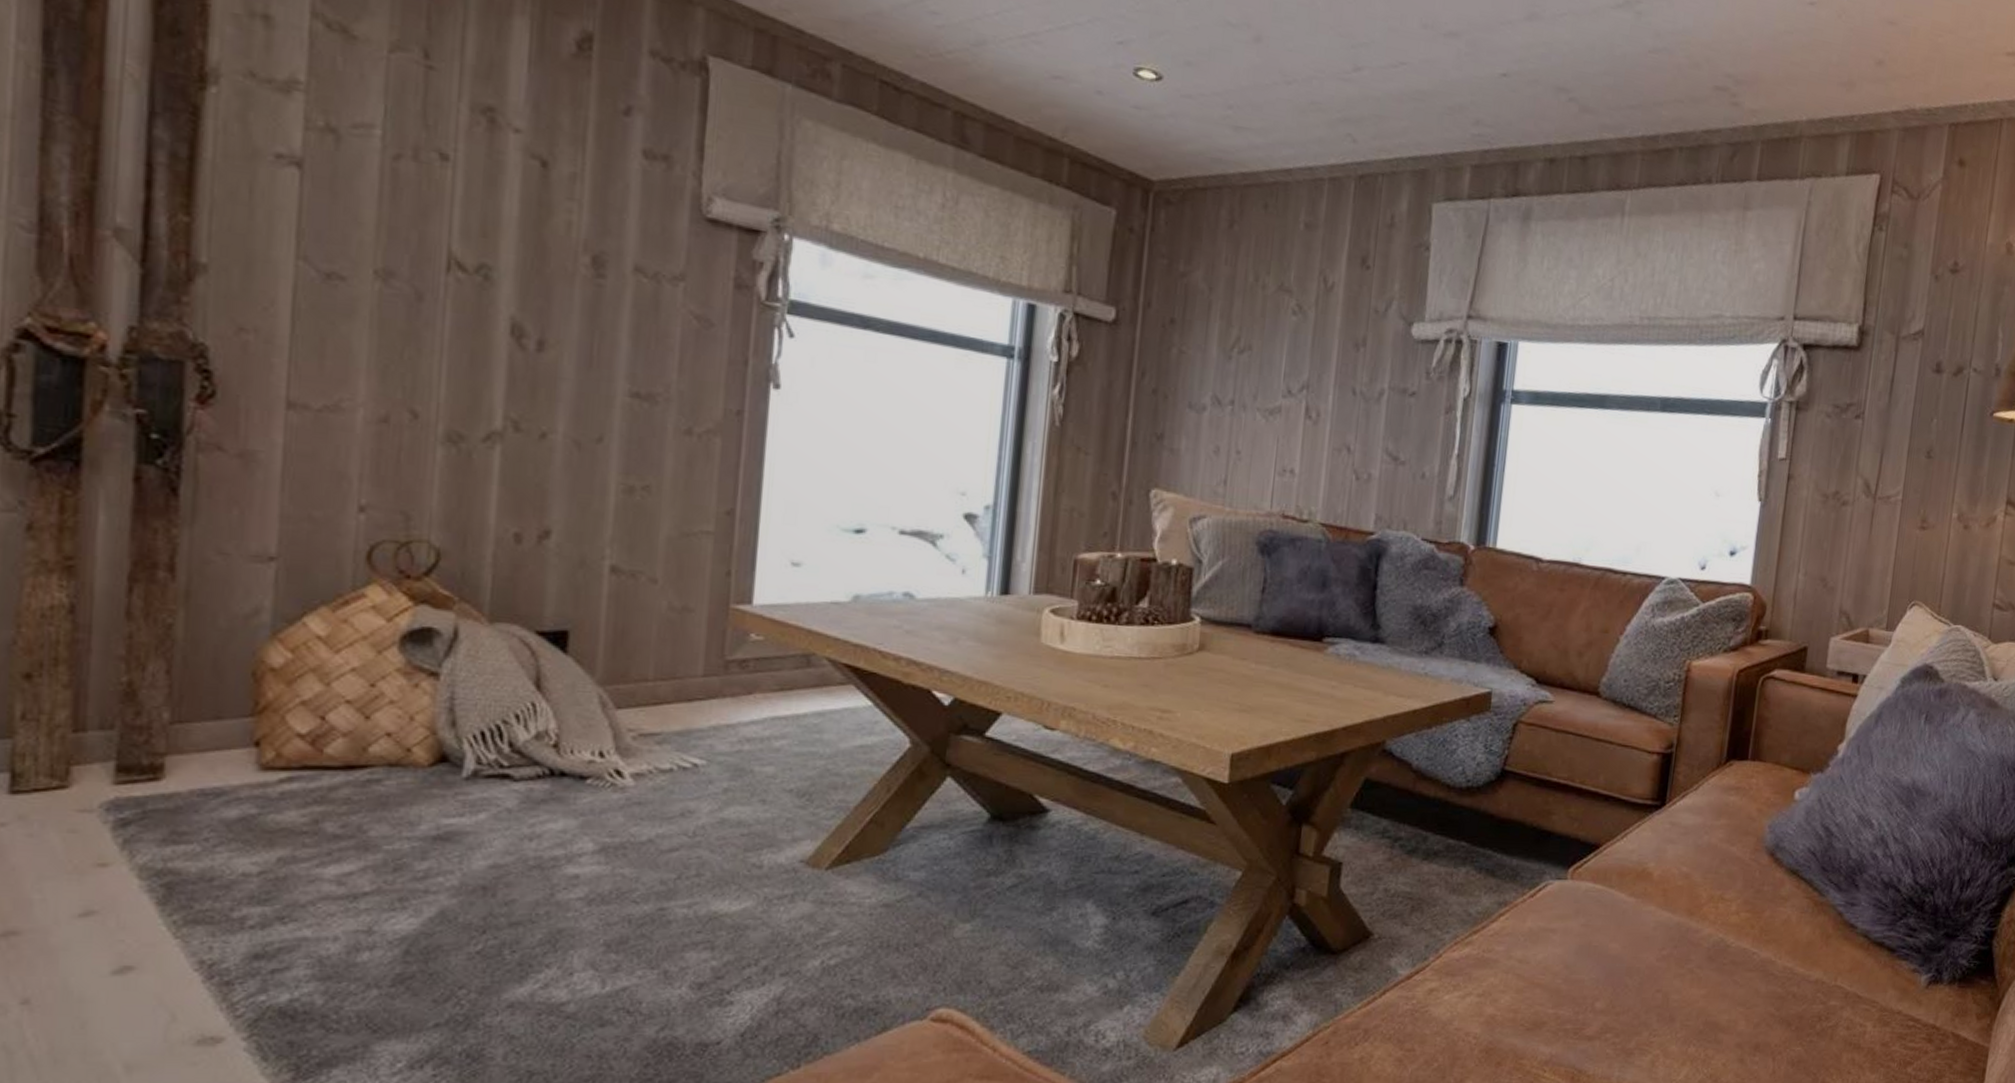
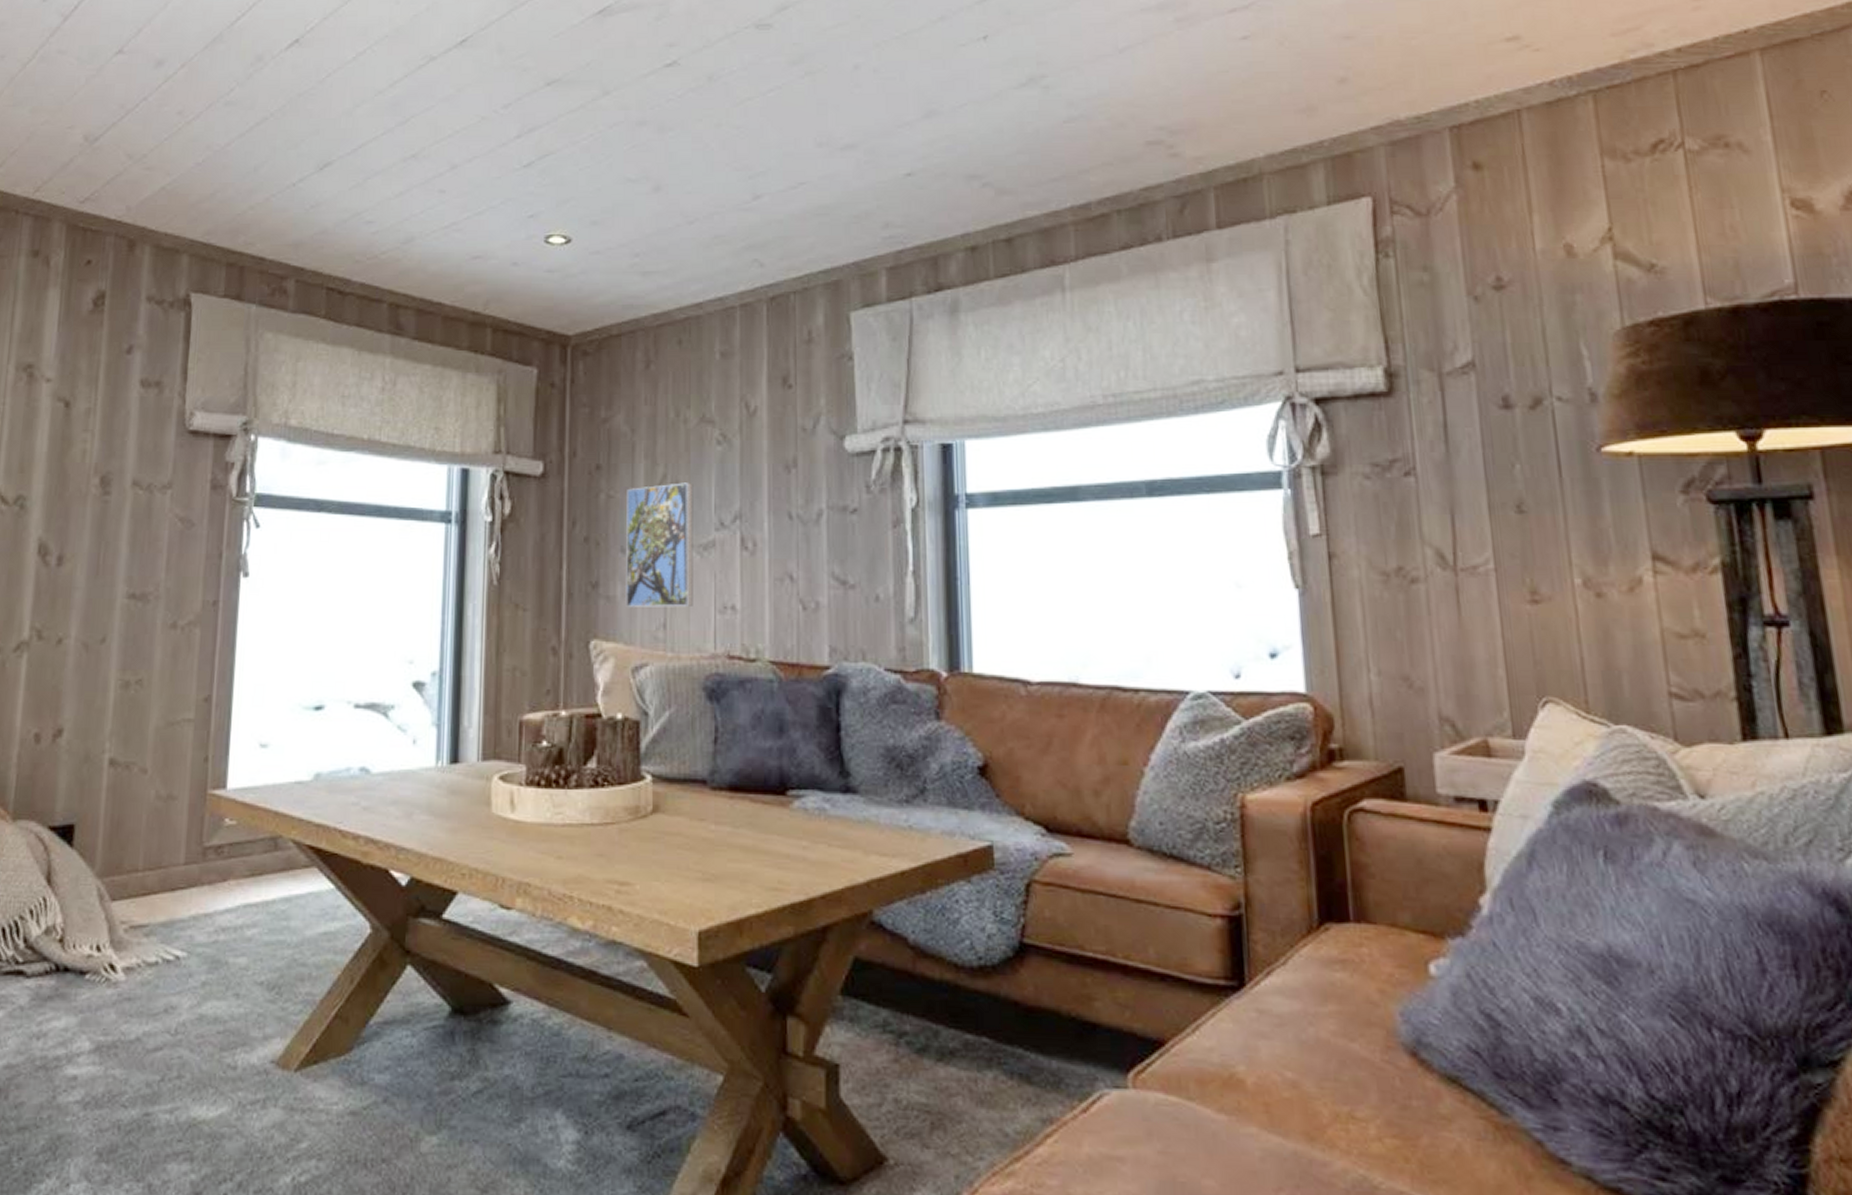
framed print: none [1189,346,1266,467] -> present [626,482,693,608]

